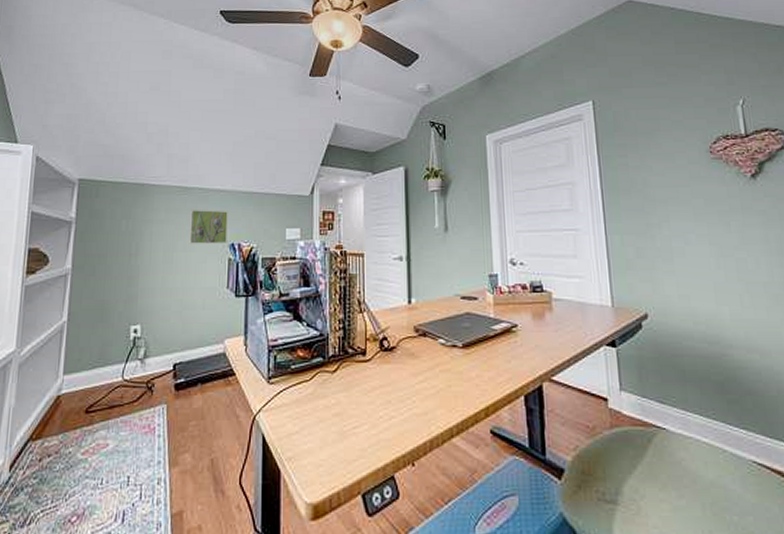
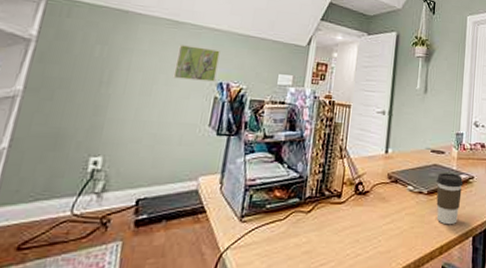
coffee cup: none [472,322,505,383] -> present [436,173,464,225]

